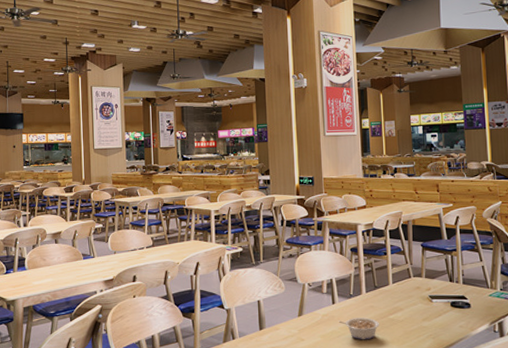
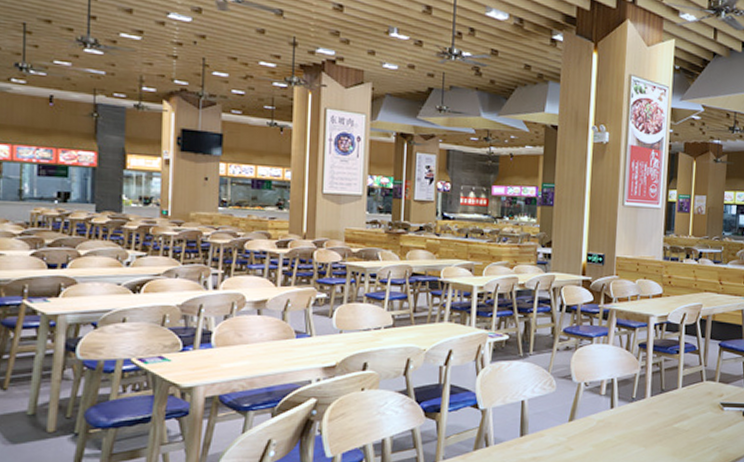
legume: present [338,317,379,340] -> none [615,425,662,452]

